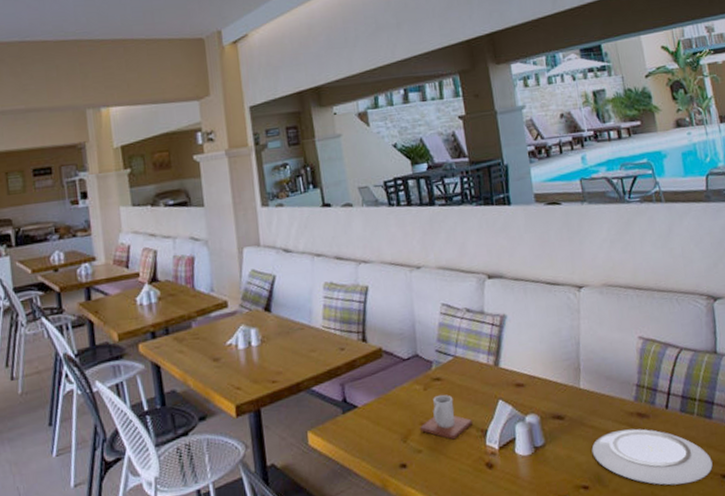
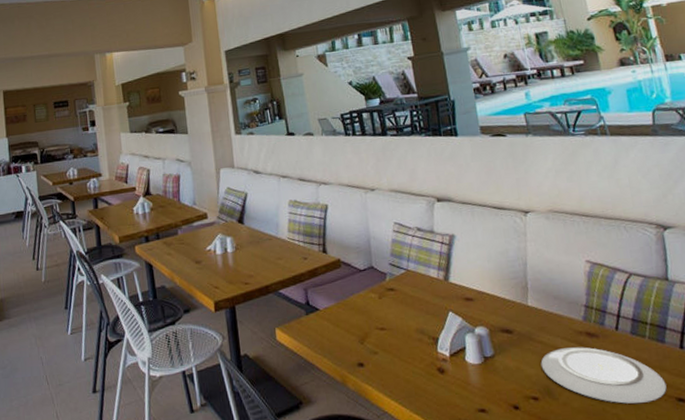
mug: present [420,395,472,440] -> none [376,304,424,345]

